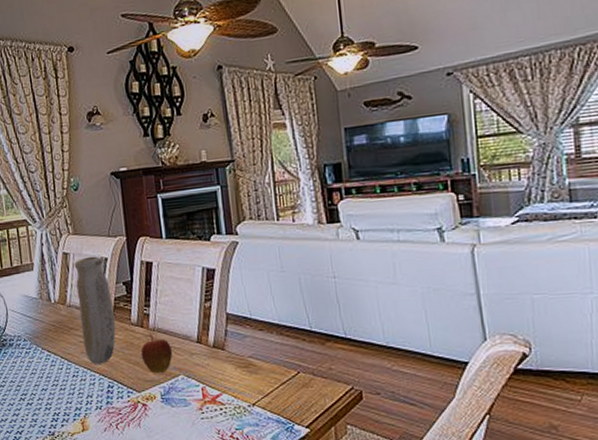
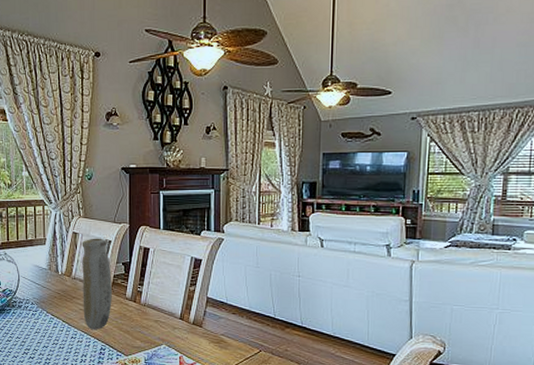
apple: present [140,333,173,373] -> none [131,308,159,341]

